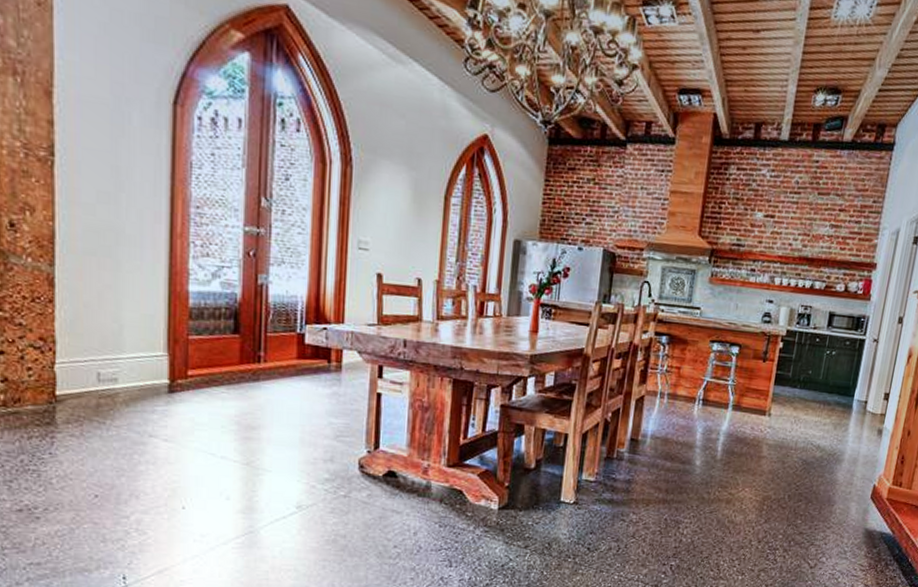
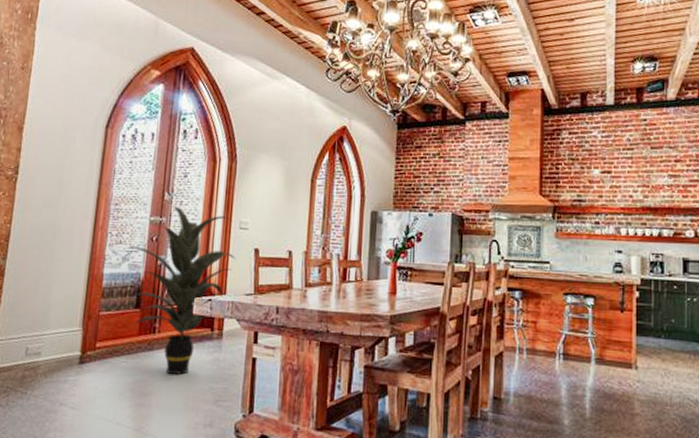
indoor plant: none [214,215,354,409] -> present [125,206,235,375]

